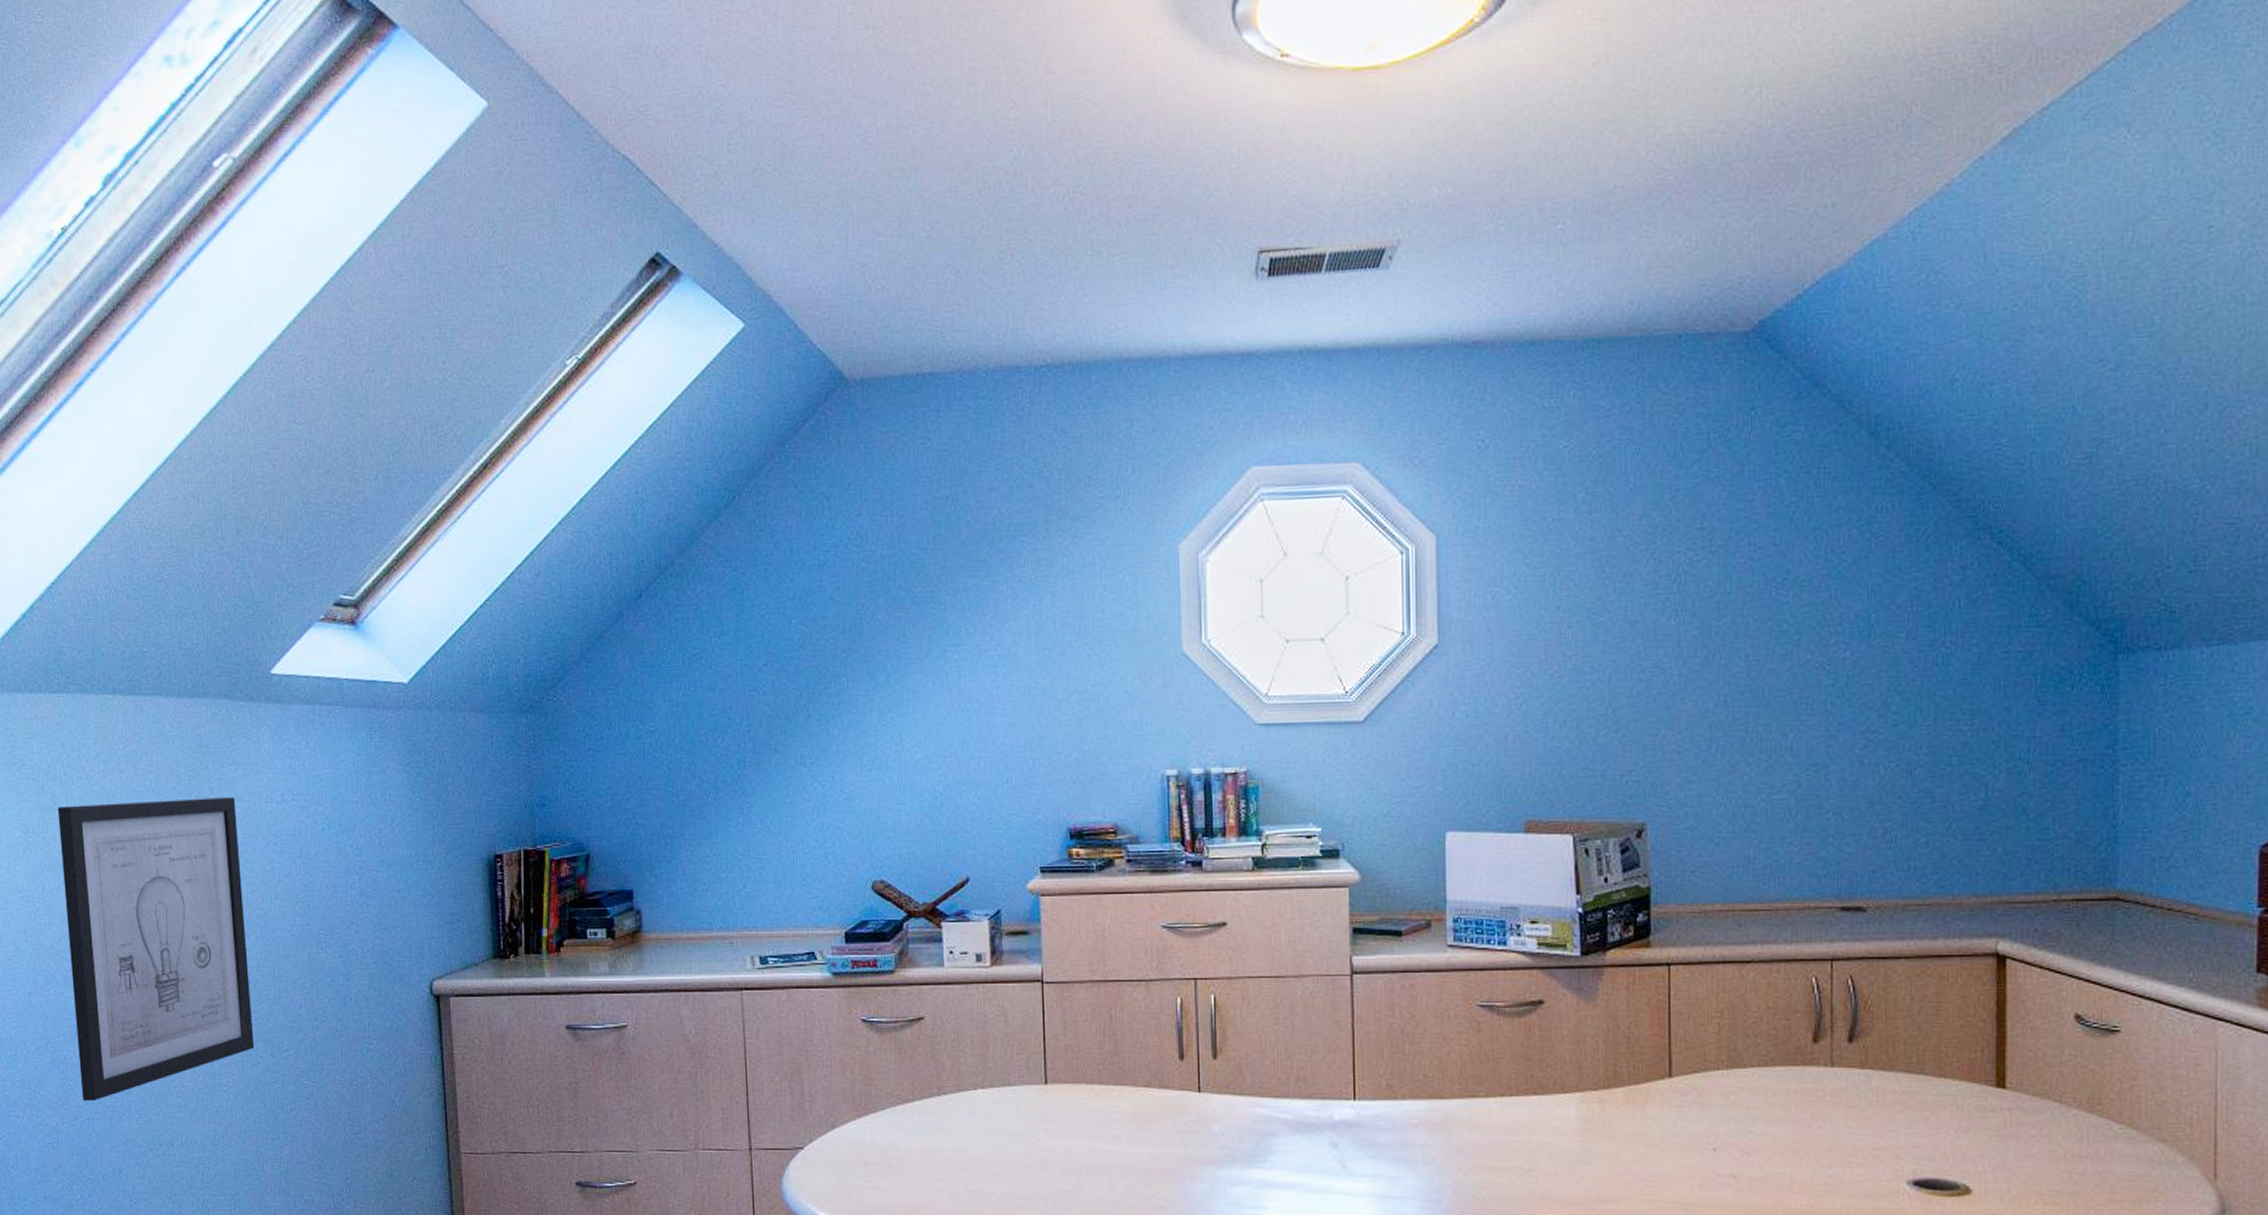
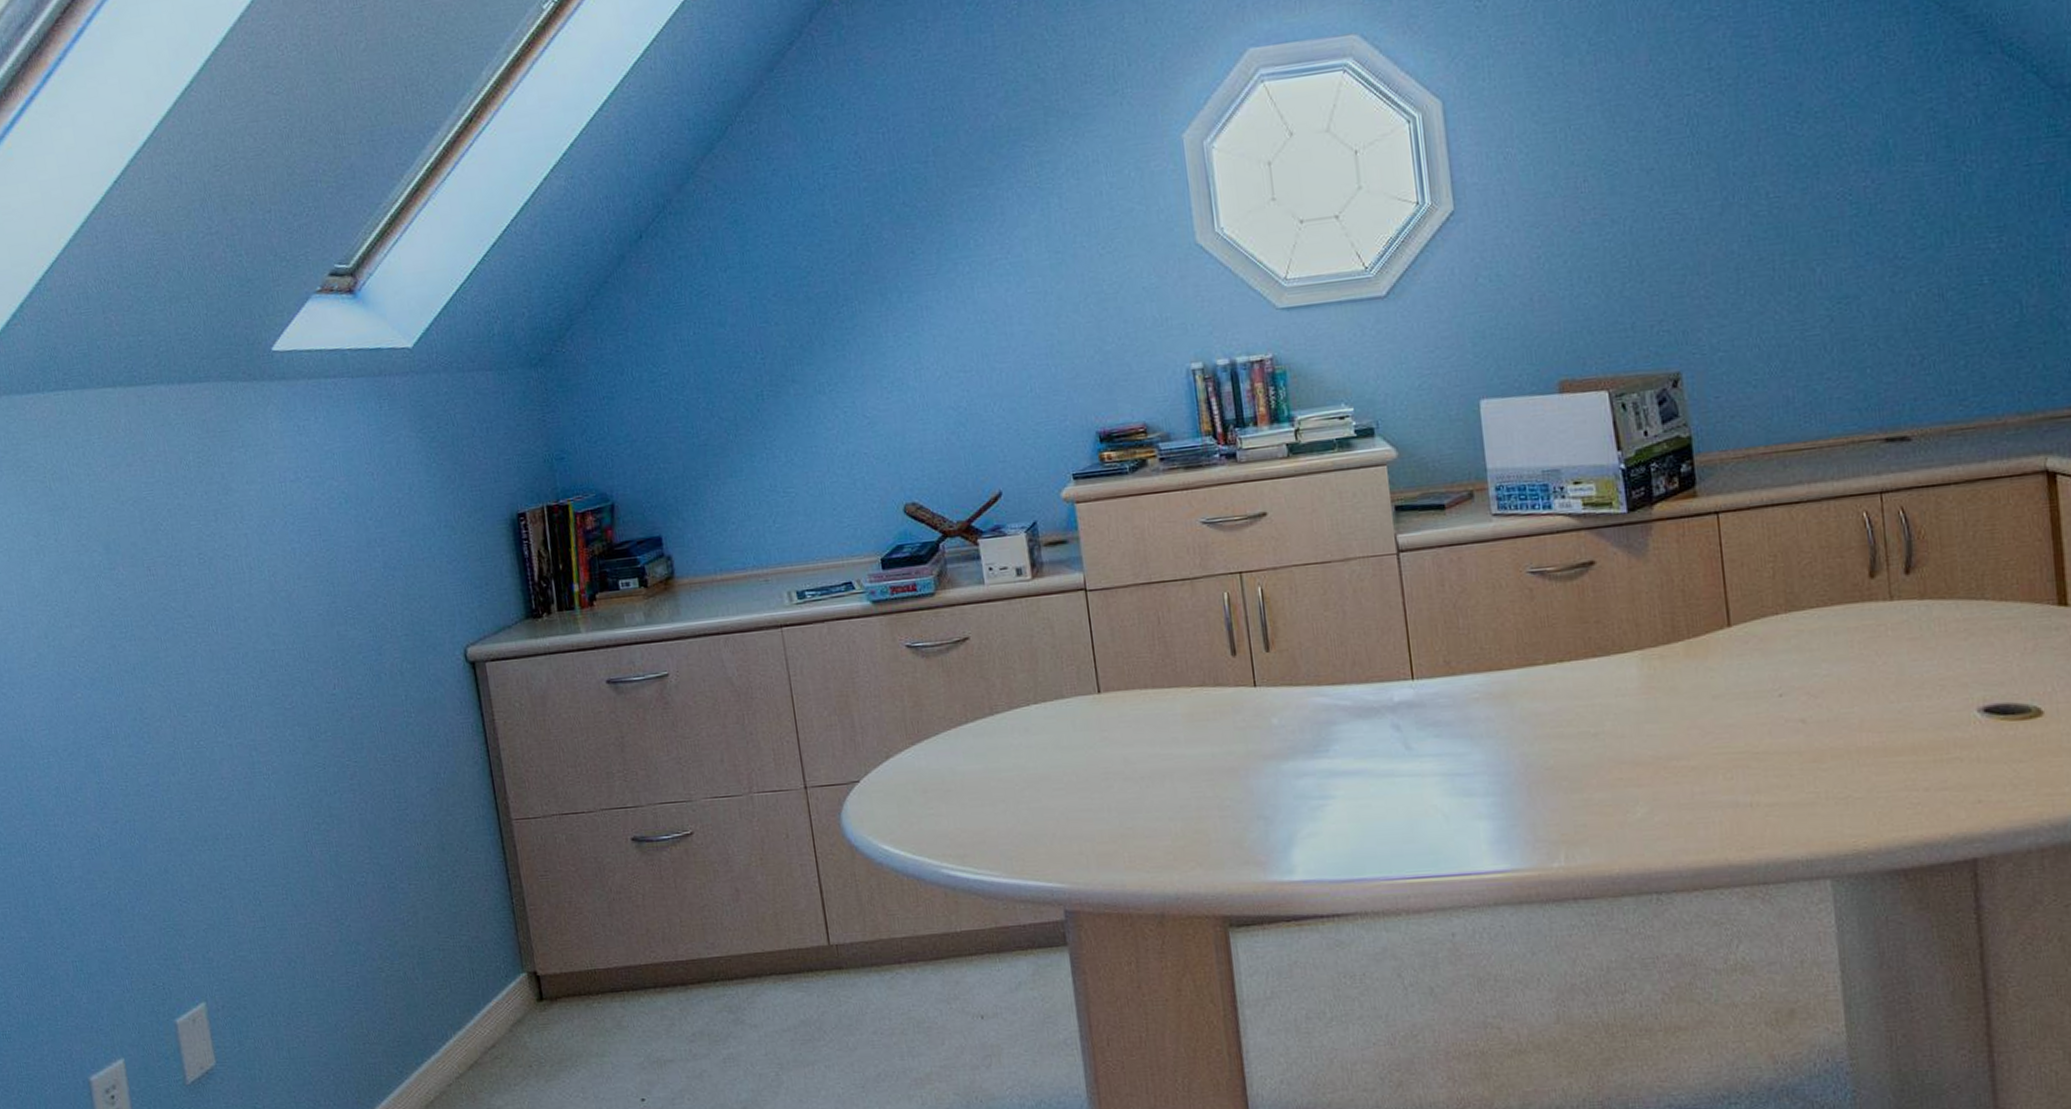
wall art: present [57,797,255,1102] -> none [67,480,292,804]

